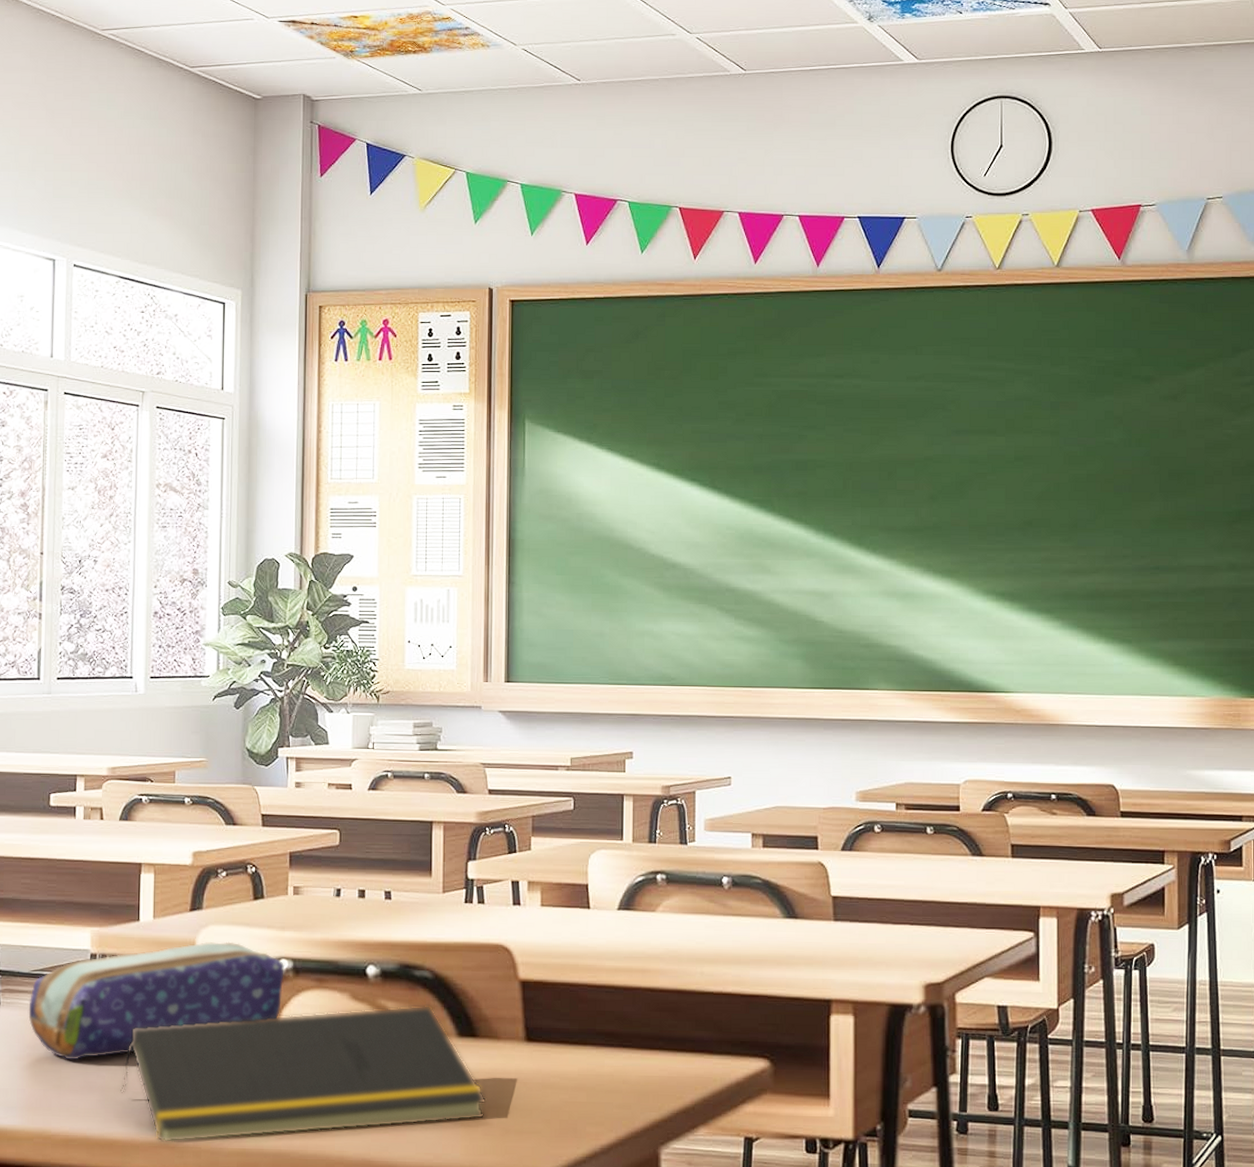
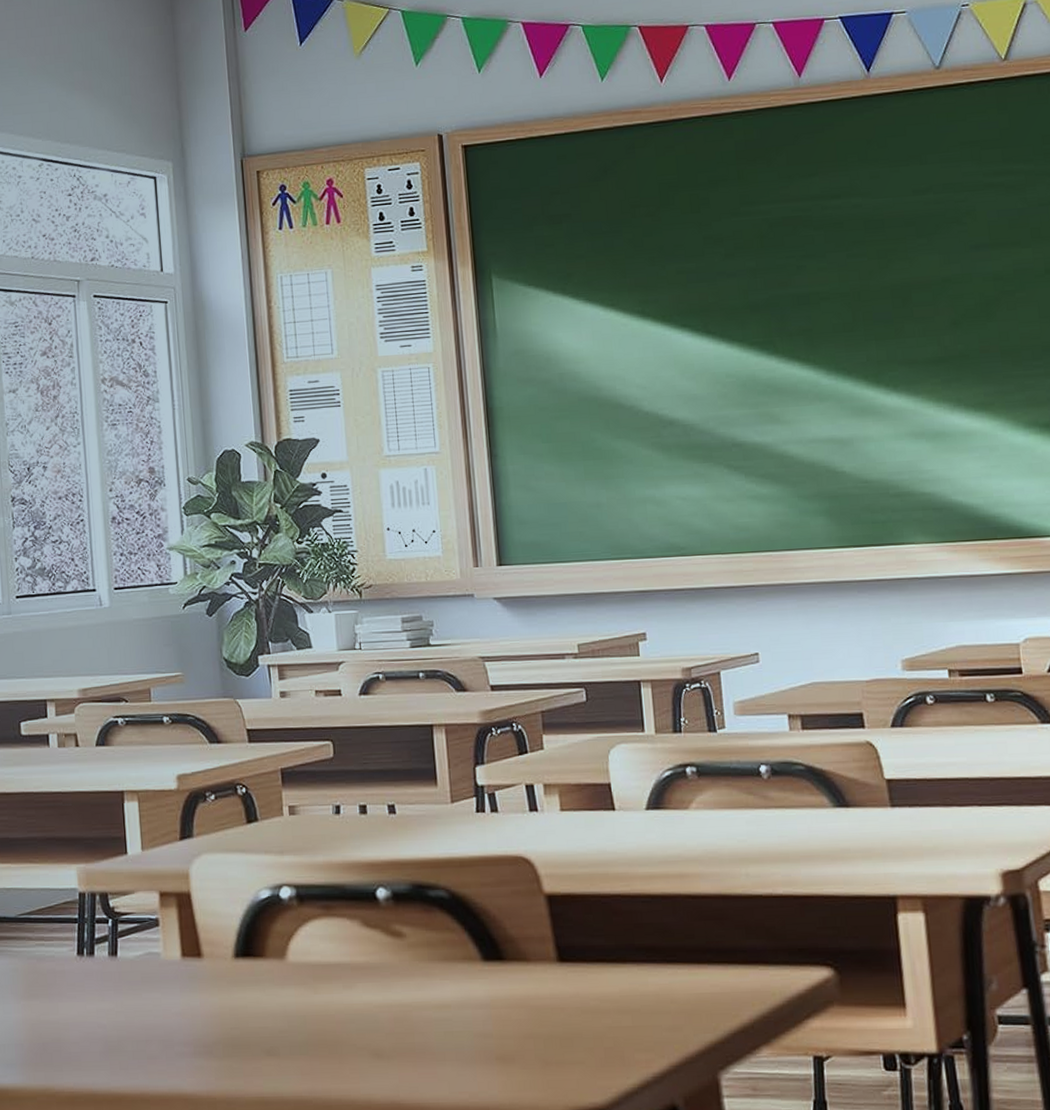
pencil case: present [28,941,285,1060] -> none [18,871,289,1010]
notepad: present [120,1004,486,1143] -> none [124,927,521,1095]

